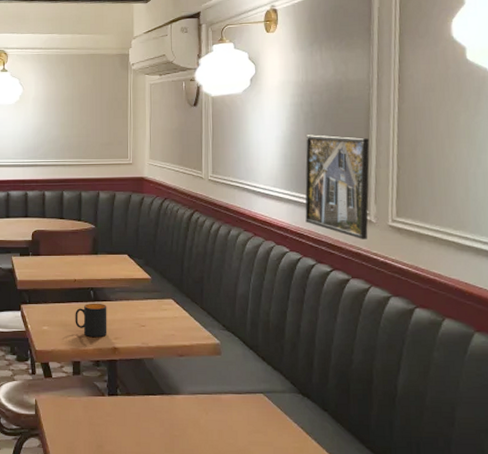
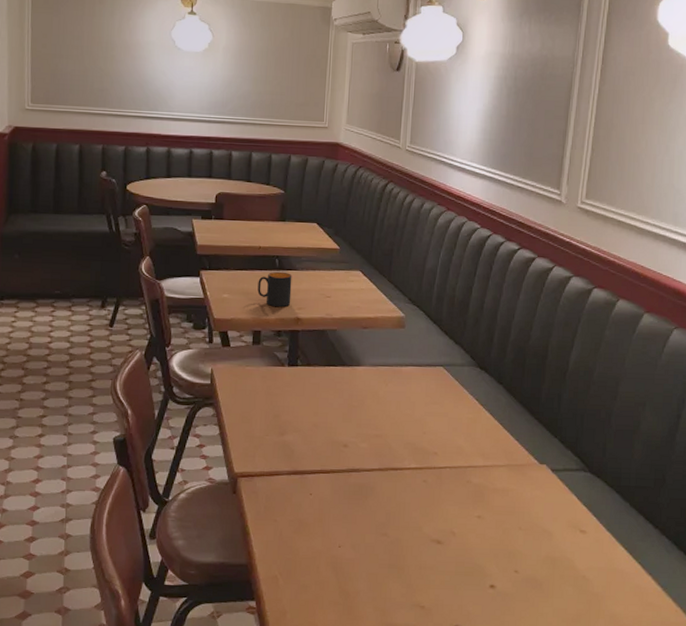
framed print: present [305,135,370,239] -> none [499,110,568,220]

